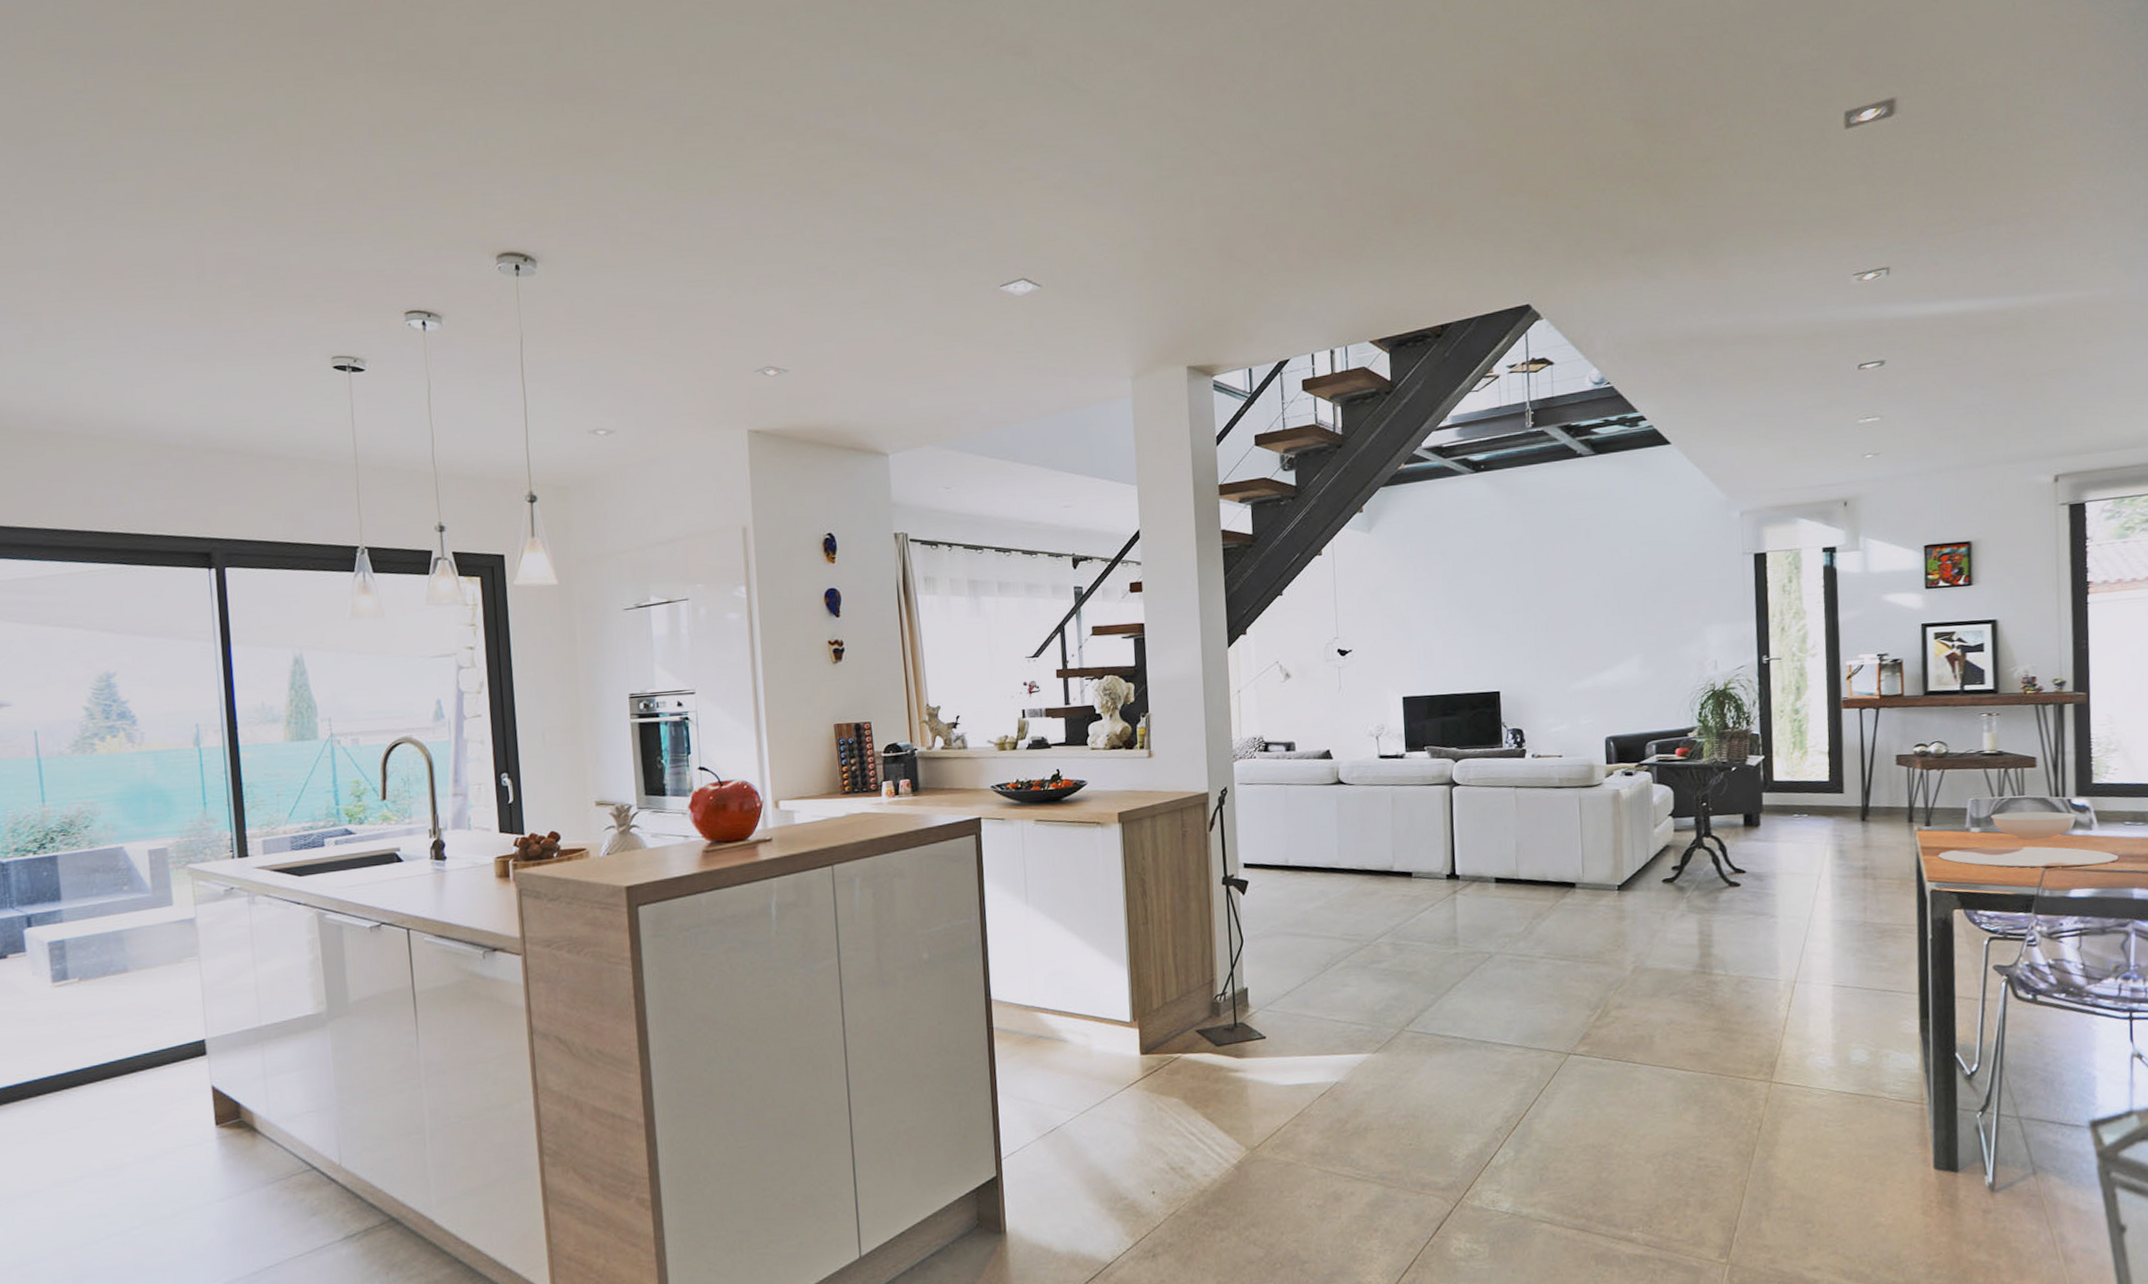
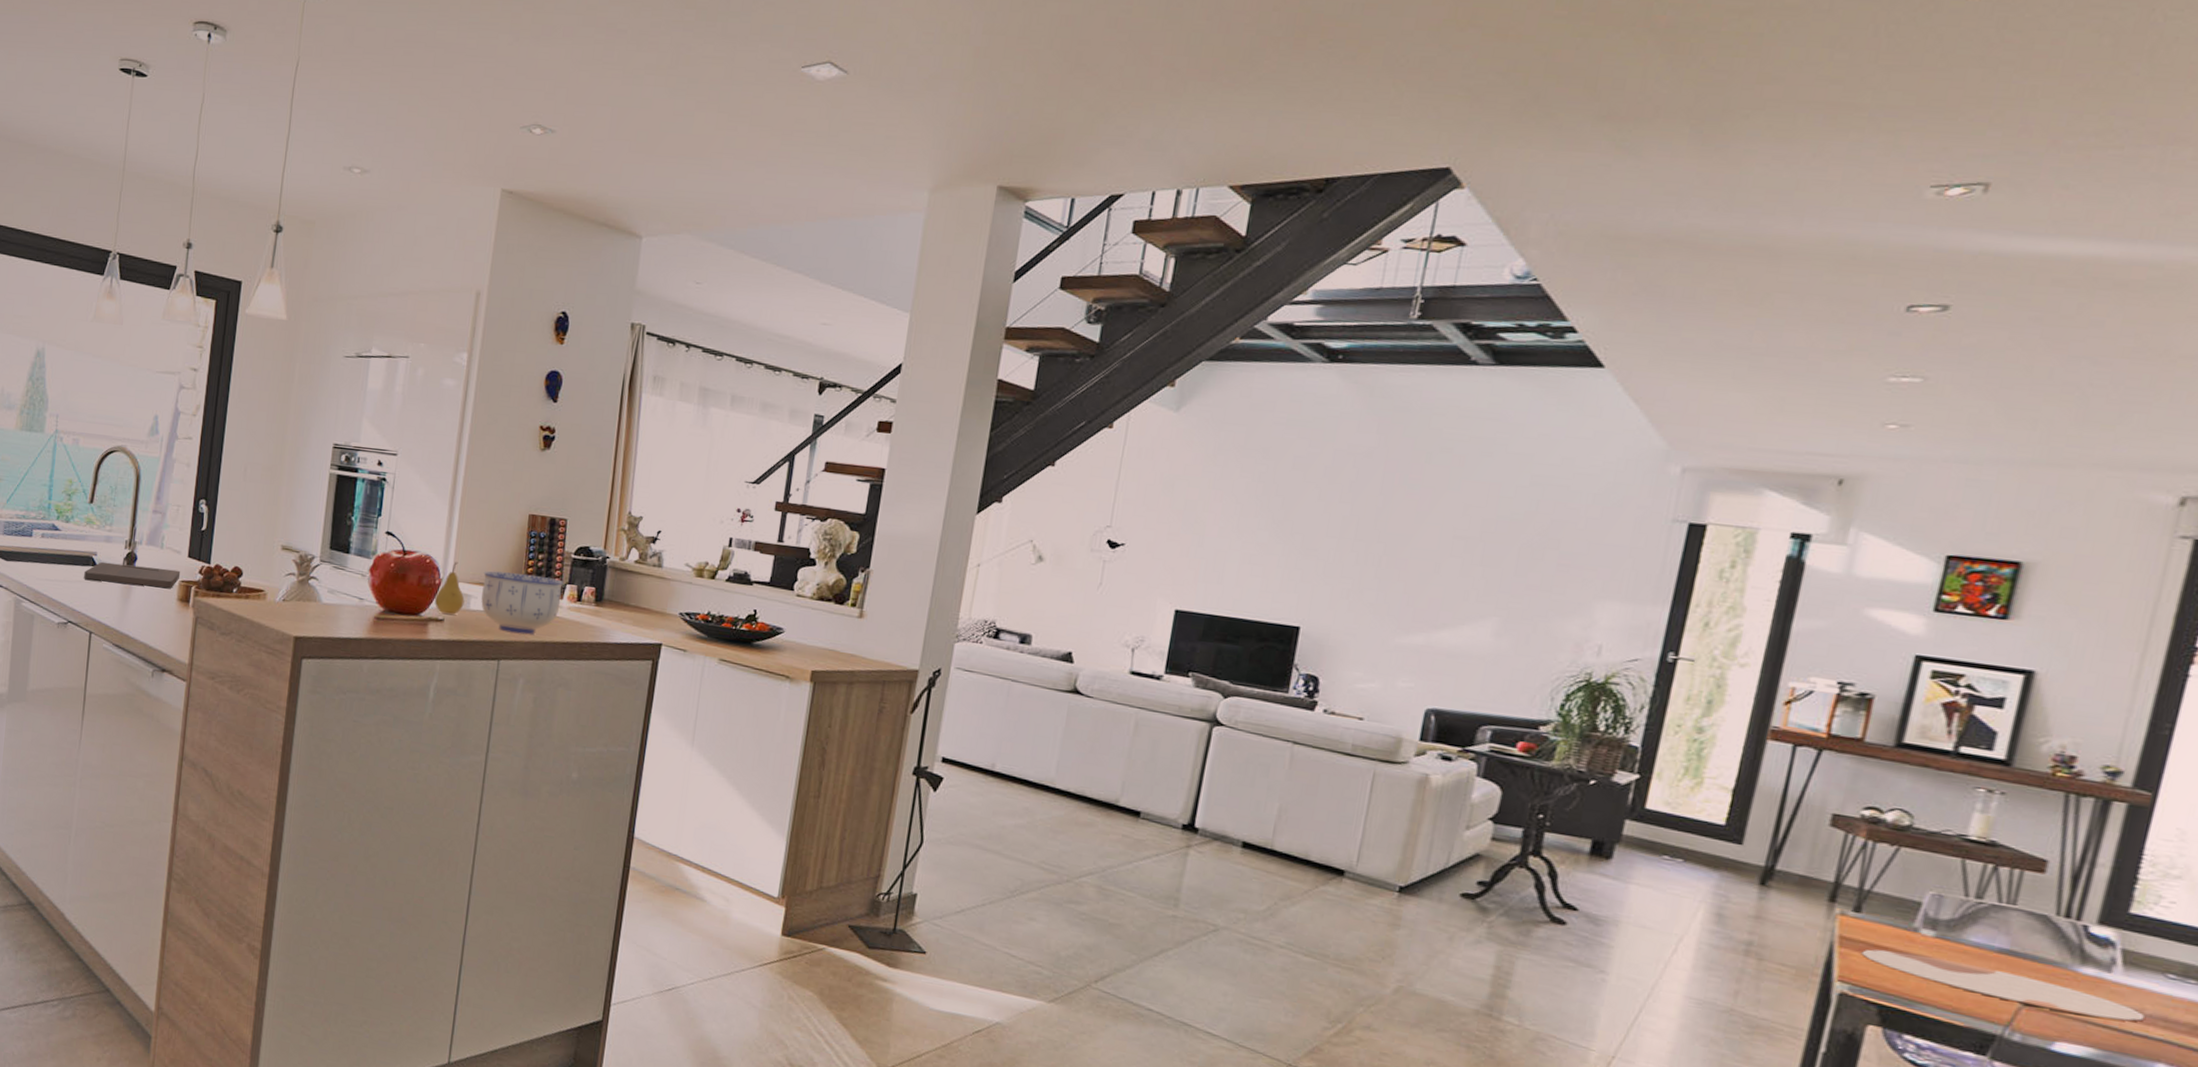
cutting board: none [390,847,495,877] -> present [84,561,181,589]
fruit: none [758,781,789,834] -> present [434,561,465,616]
bowl: none [801,778,881,838] -> present [481,570,564,635]
bowl: present [1991,811,2076,840] -> none [1955,918,2092,970]

